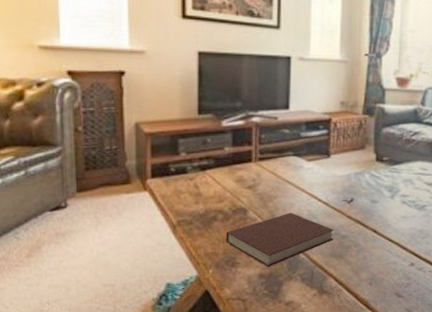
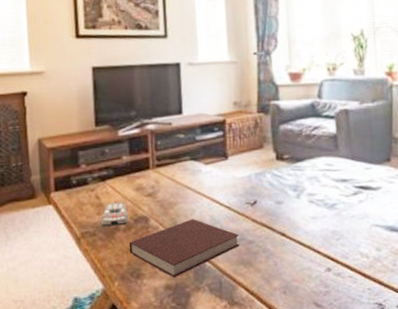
remote control: none [199,193,227,216] -> present [101,202,128,227]

